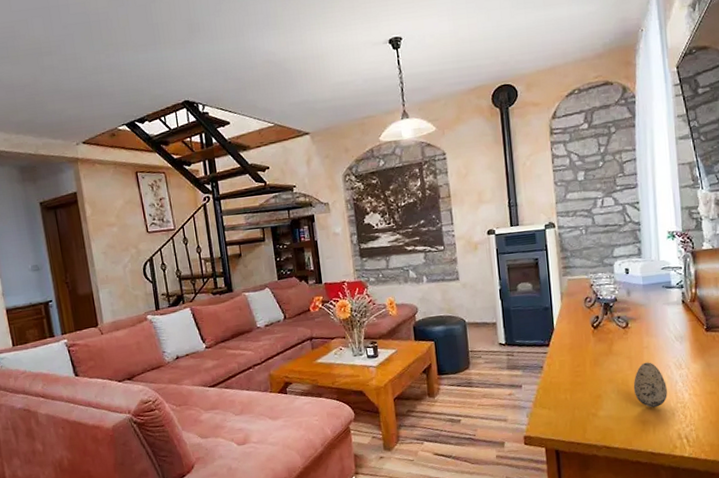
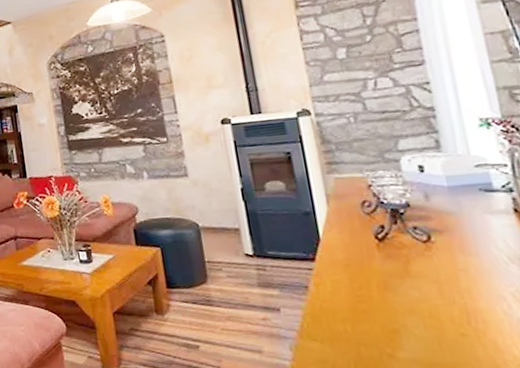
decorative egg: present [633,362,667,408] -> none [447,290,507,354]

